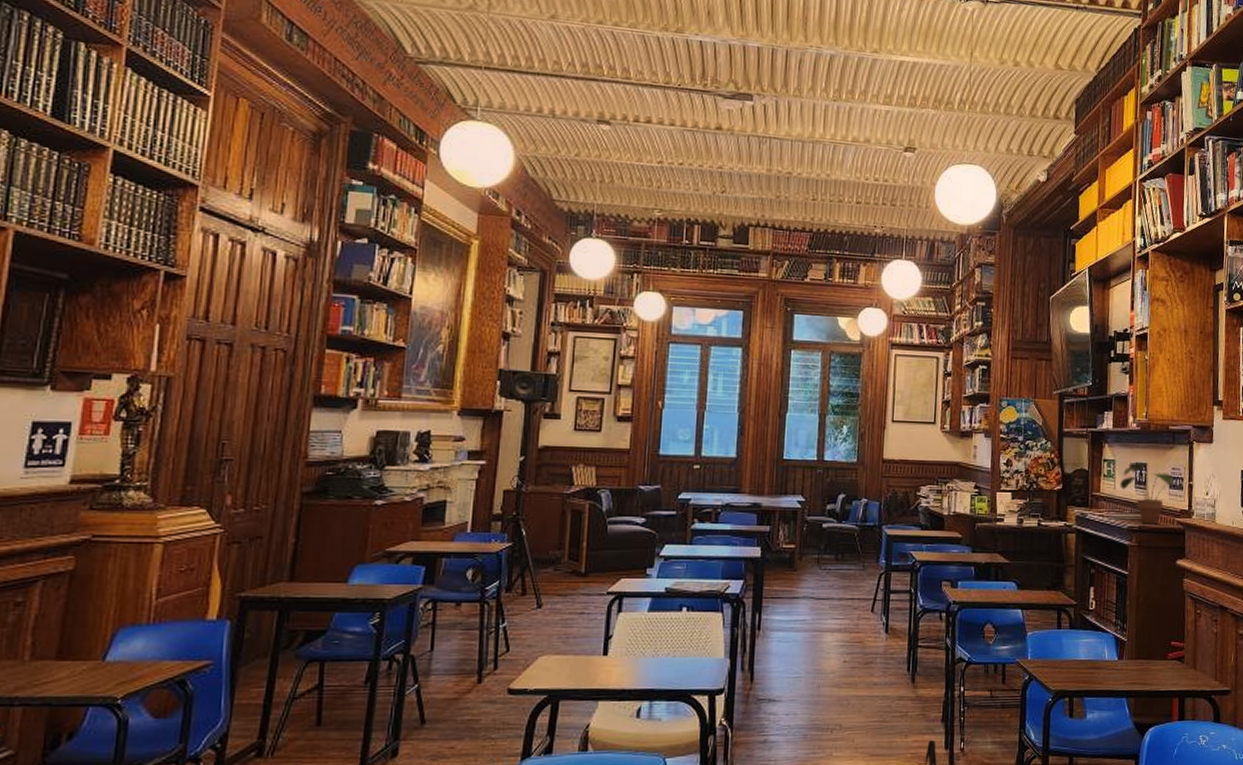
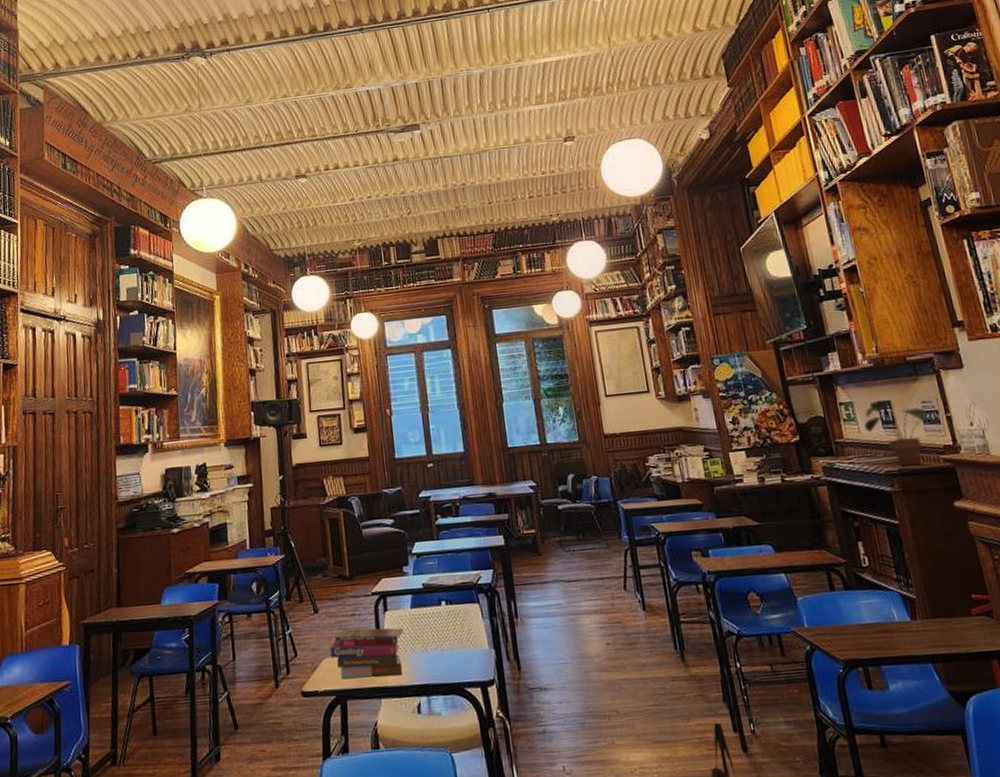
books: none [548,628,635,679] -> present [329,627,403,679]

